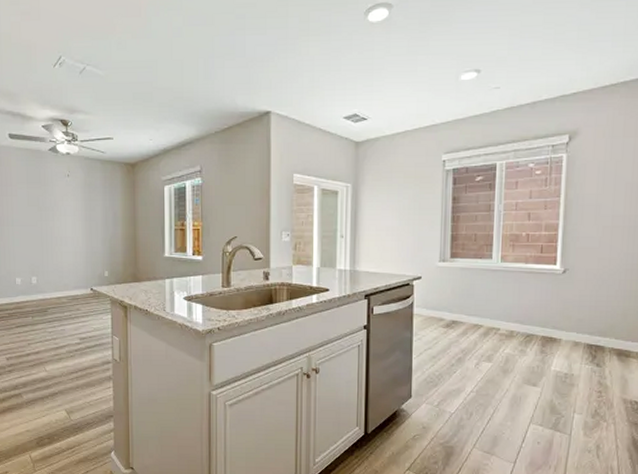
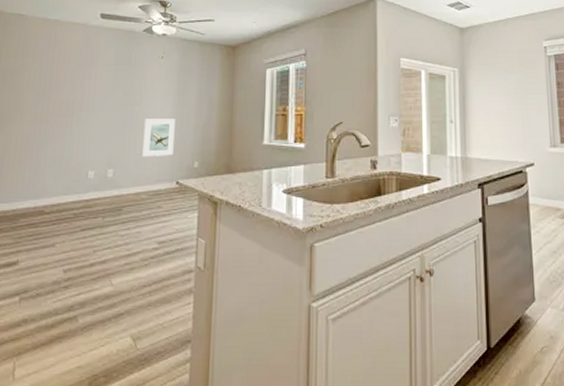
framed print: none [58,233,86,266] -> present [142,119,175,156]

